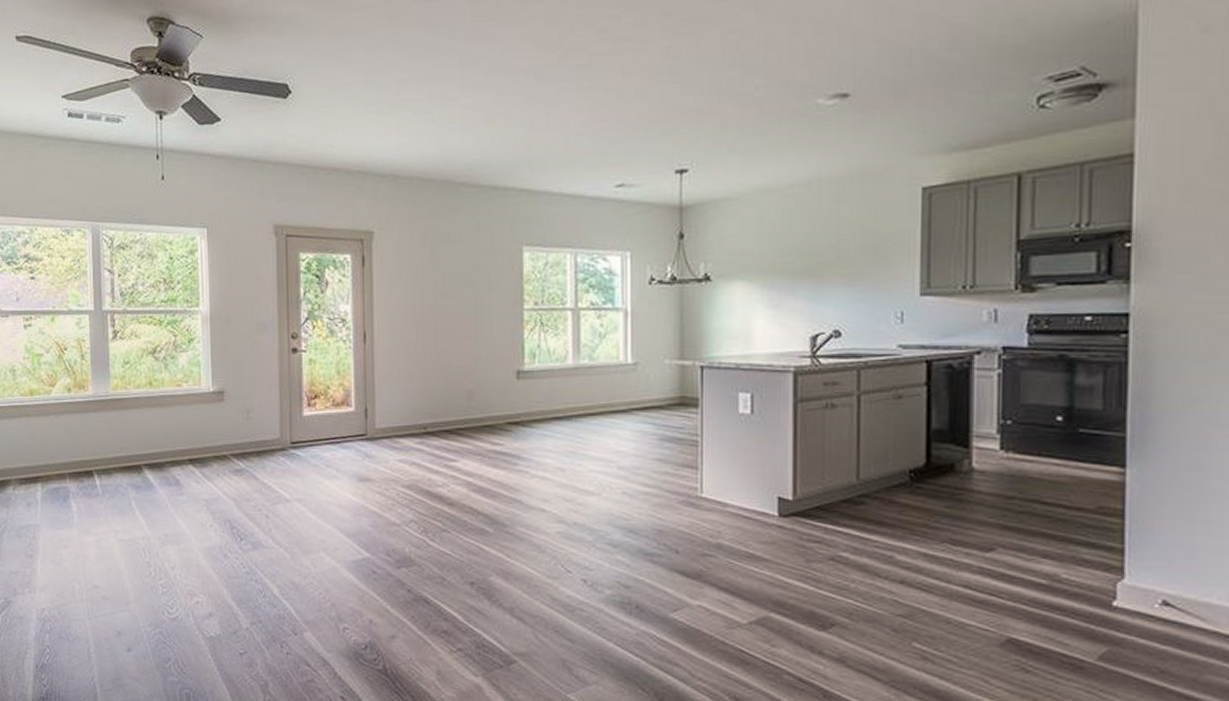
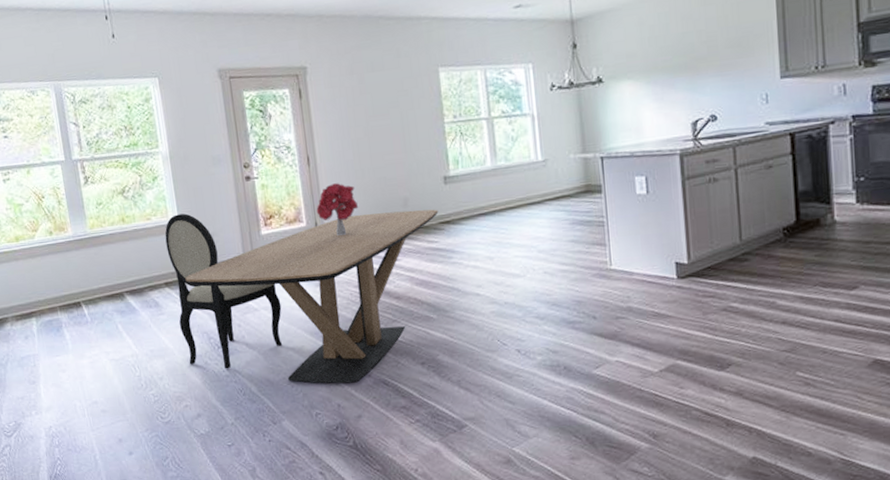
dining chair: none [195,383,317,565] -> present [165,213,283,369]
dining table: none [212,405,507,597] -> present [185,209,439,384]
bouquet: none [368,366,417,426] -> present [316,183,359,236]

